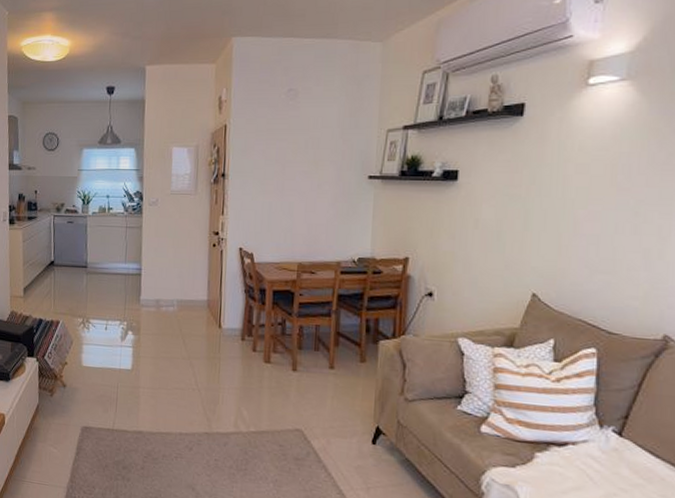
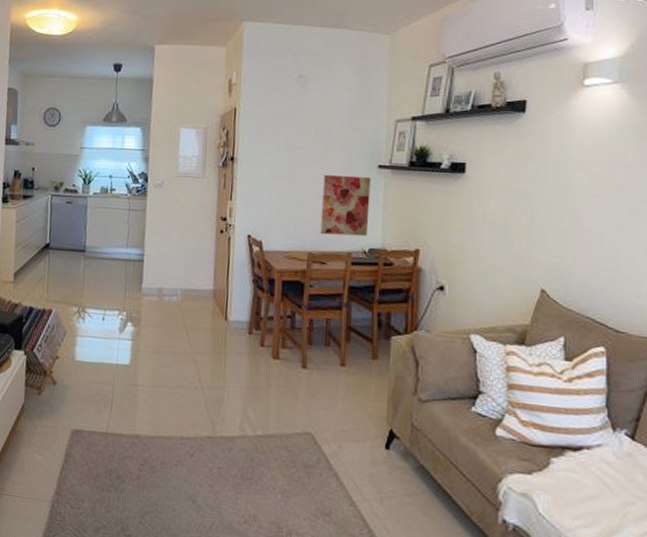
wall art: none [310,186,361,247] -> present [320,174,371,237]

